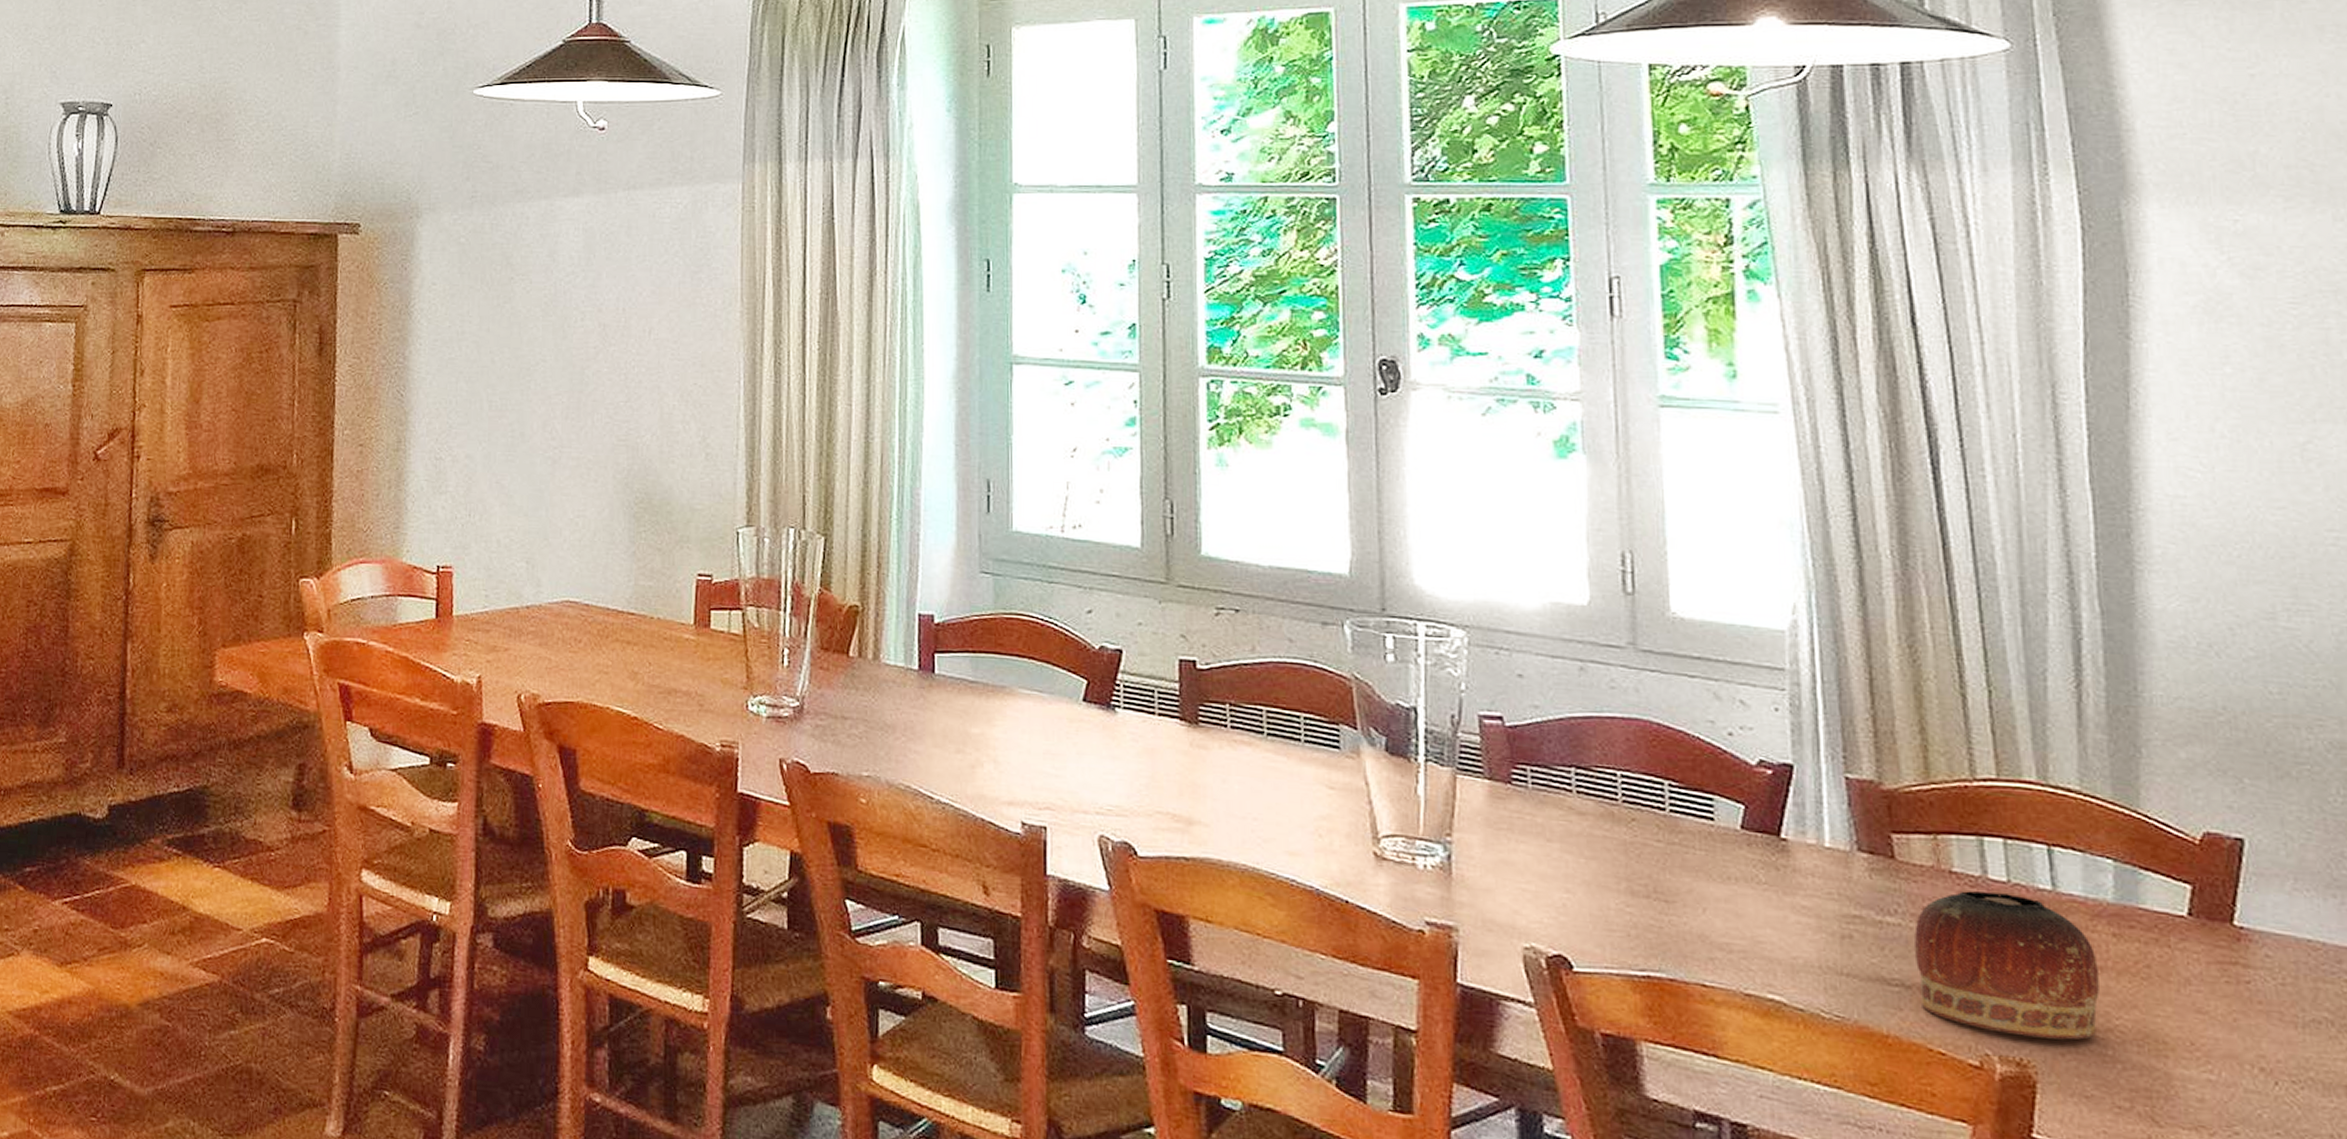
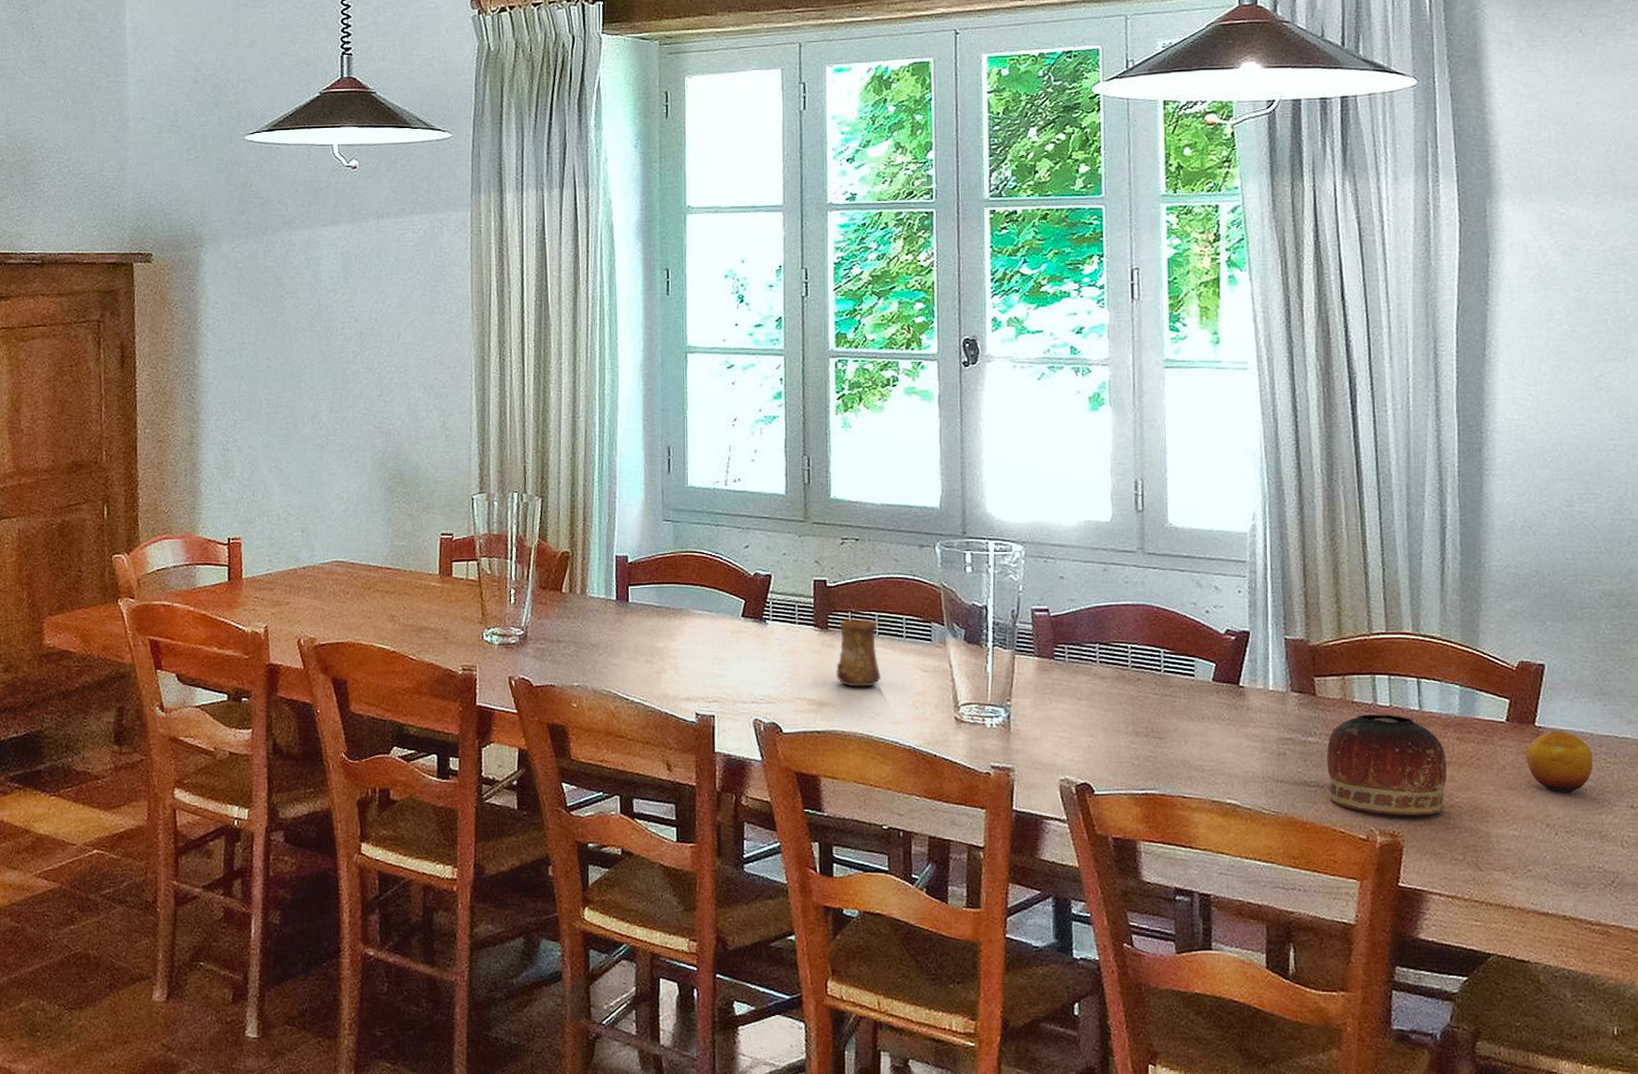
cup: none [1210,713,1272,804] -> present [836,619,882,687]
fruit: none [2221,933,2330,1026] -> present [1526,730,1593,793]

